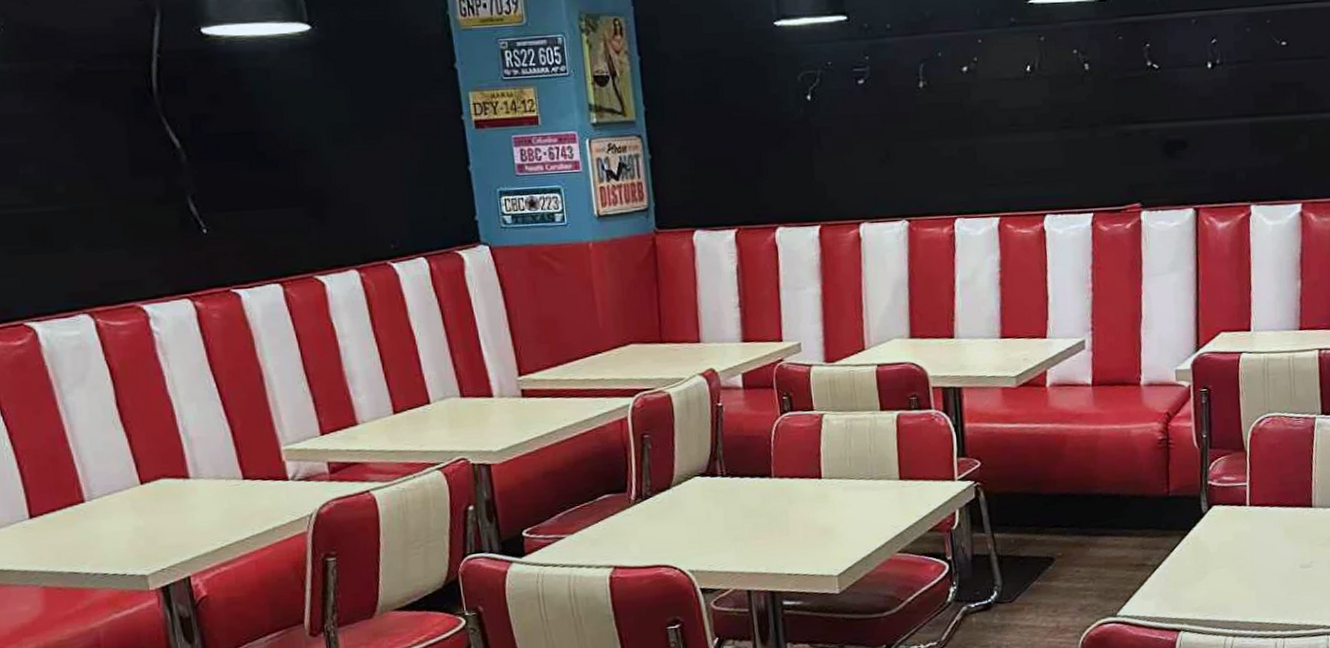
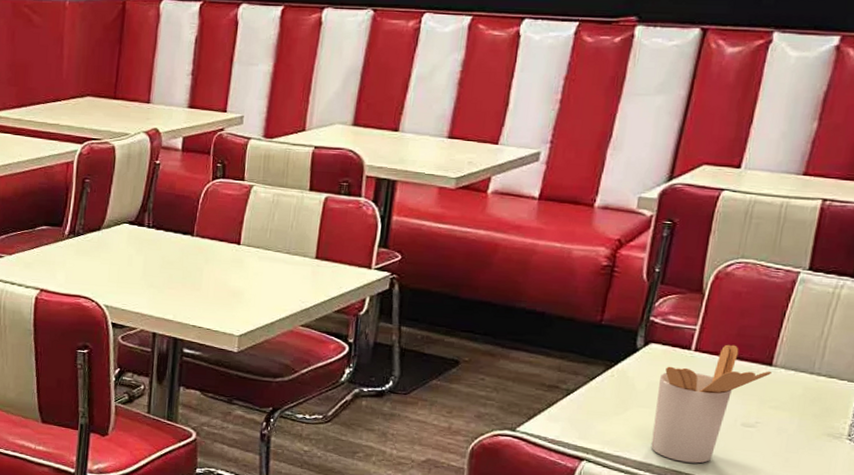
utensil holder: none [1227,493,1314,613] -> present [651,344,773,464]

